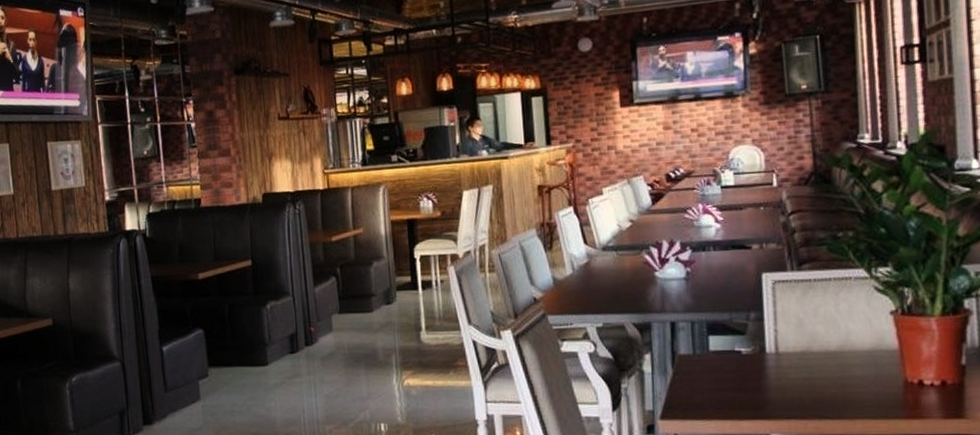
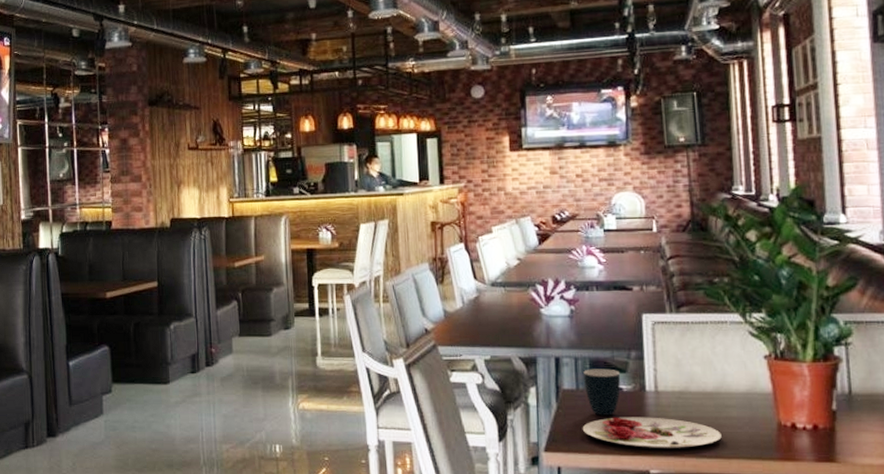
plate: none [699,379,845,412] -> present [582,417,722,448]
mug: none [701,331,740,380] -> present [584,369,621,416]

